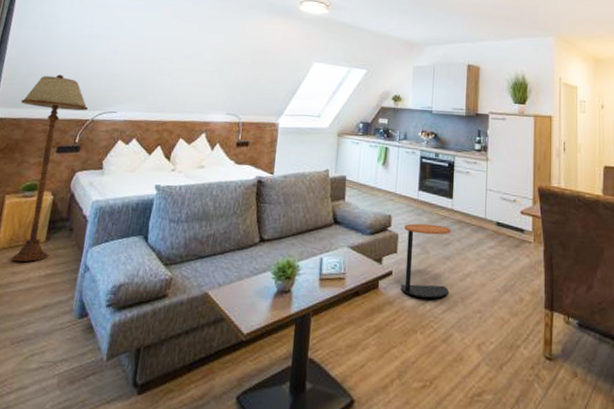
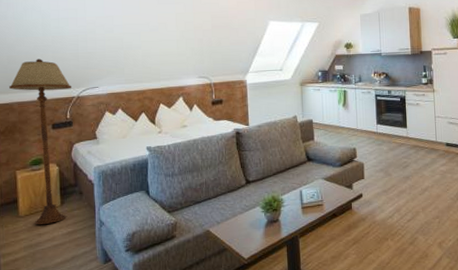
side table: present [400,223,451,298] -> none [368,151,411,212]

